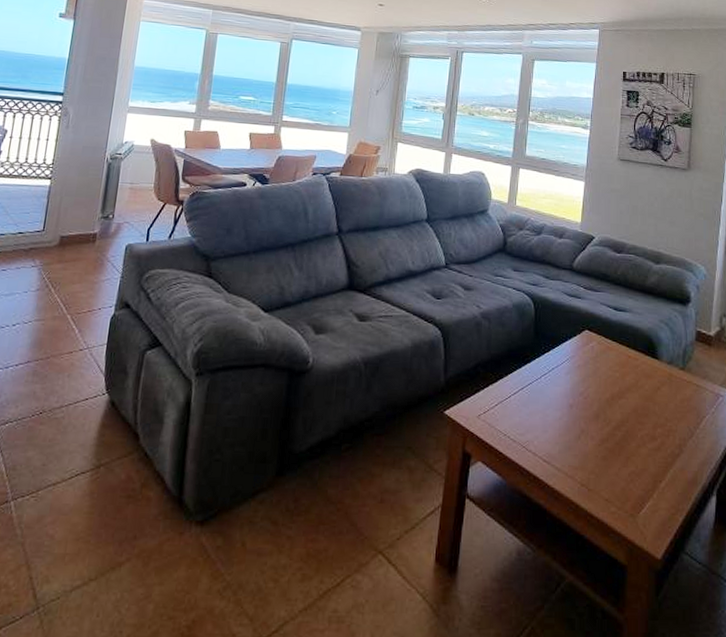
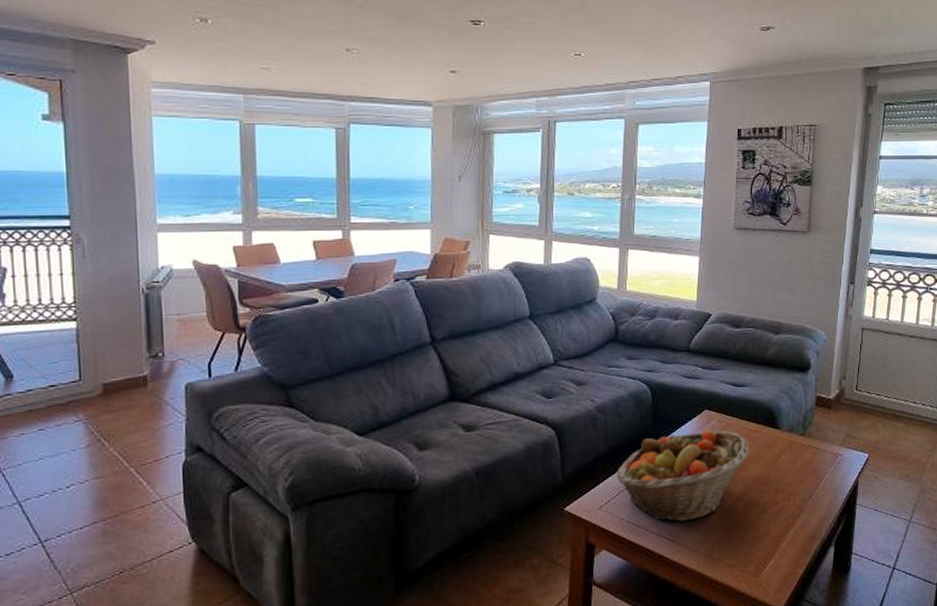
fruit basket: none [496,350,629,444] -> present [616,430,750,522]

